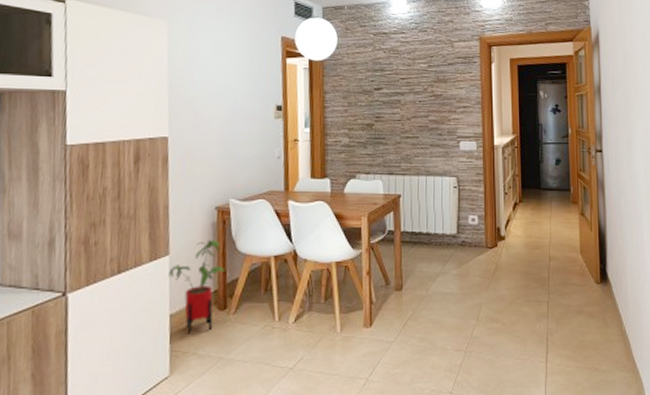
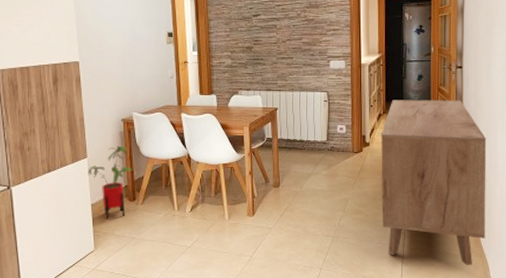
sideboard: none [517,186,637,385] -> present [380,100,487,266]

